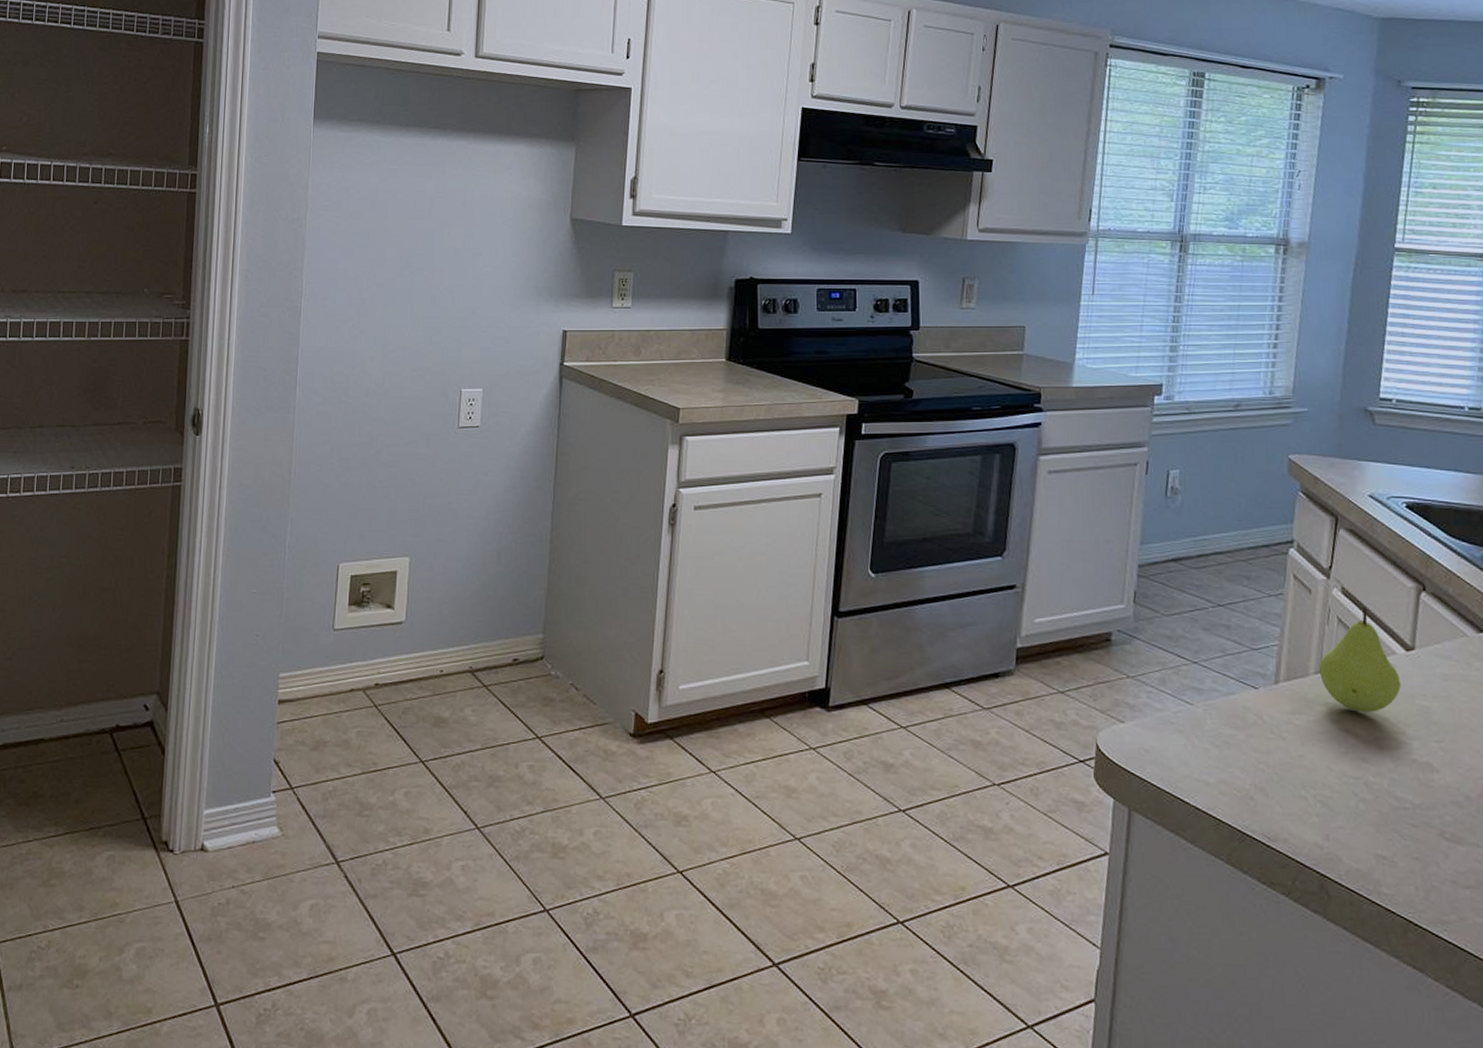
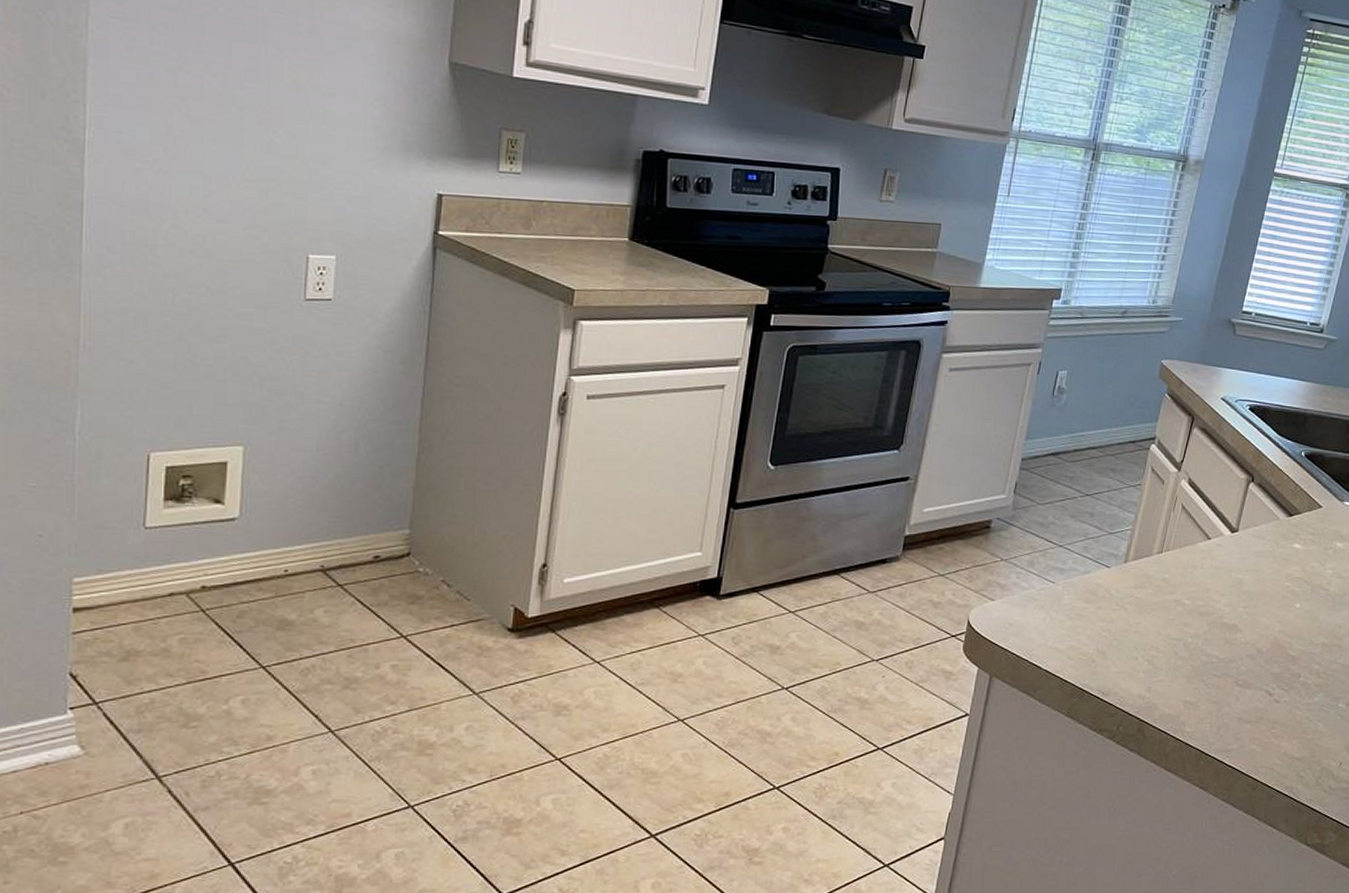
fruit: present [1319,606,1402,712] -> none [1161,495,1224,585]

